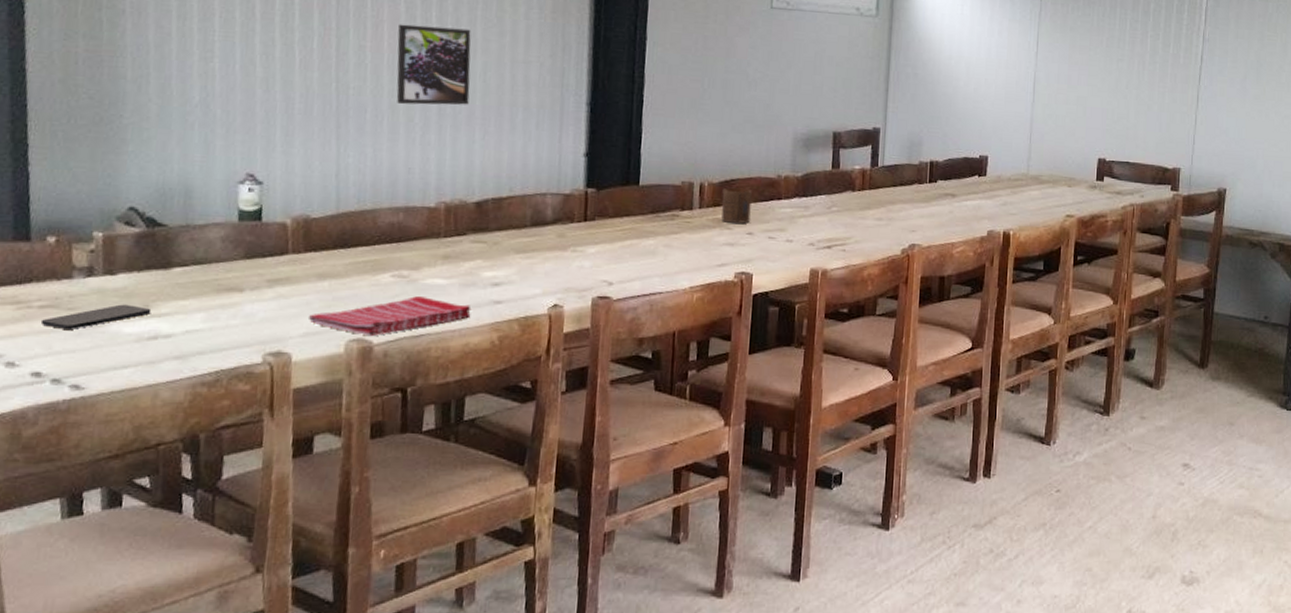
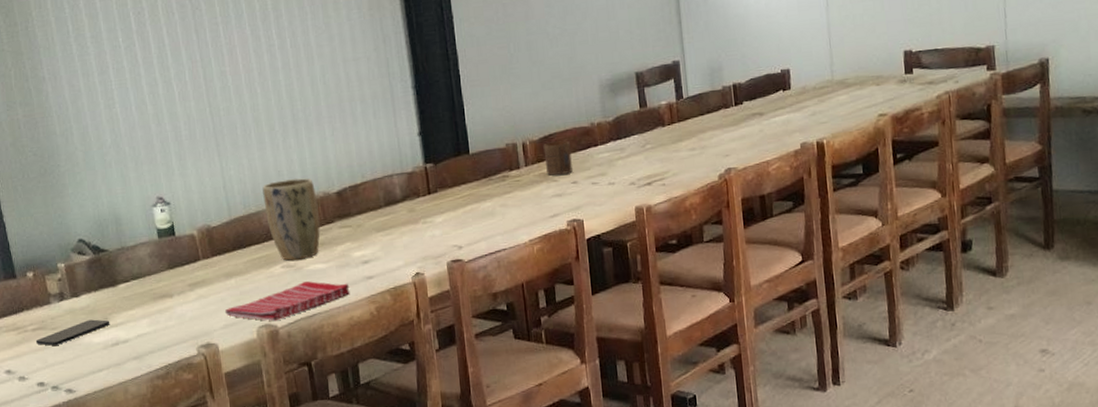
plant pot: none [383,178,451,271] -> present [262,178,320,261]
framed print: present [396,24,471,105] -> none [248,39,316,116]

